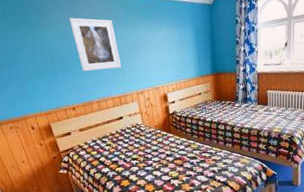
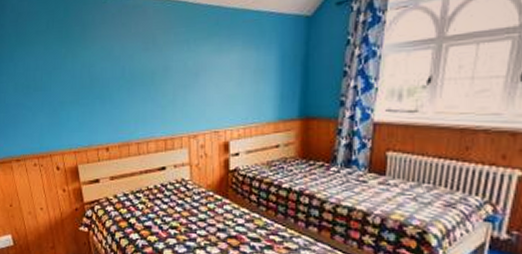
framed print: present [69,17,122,72] -> none [117,32,174,102]

